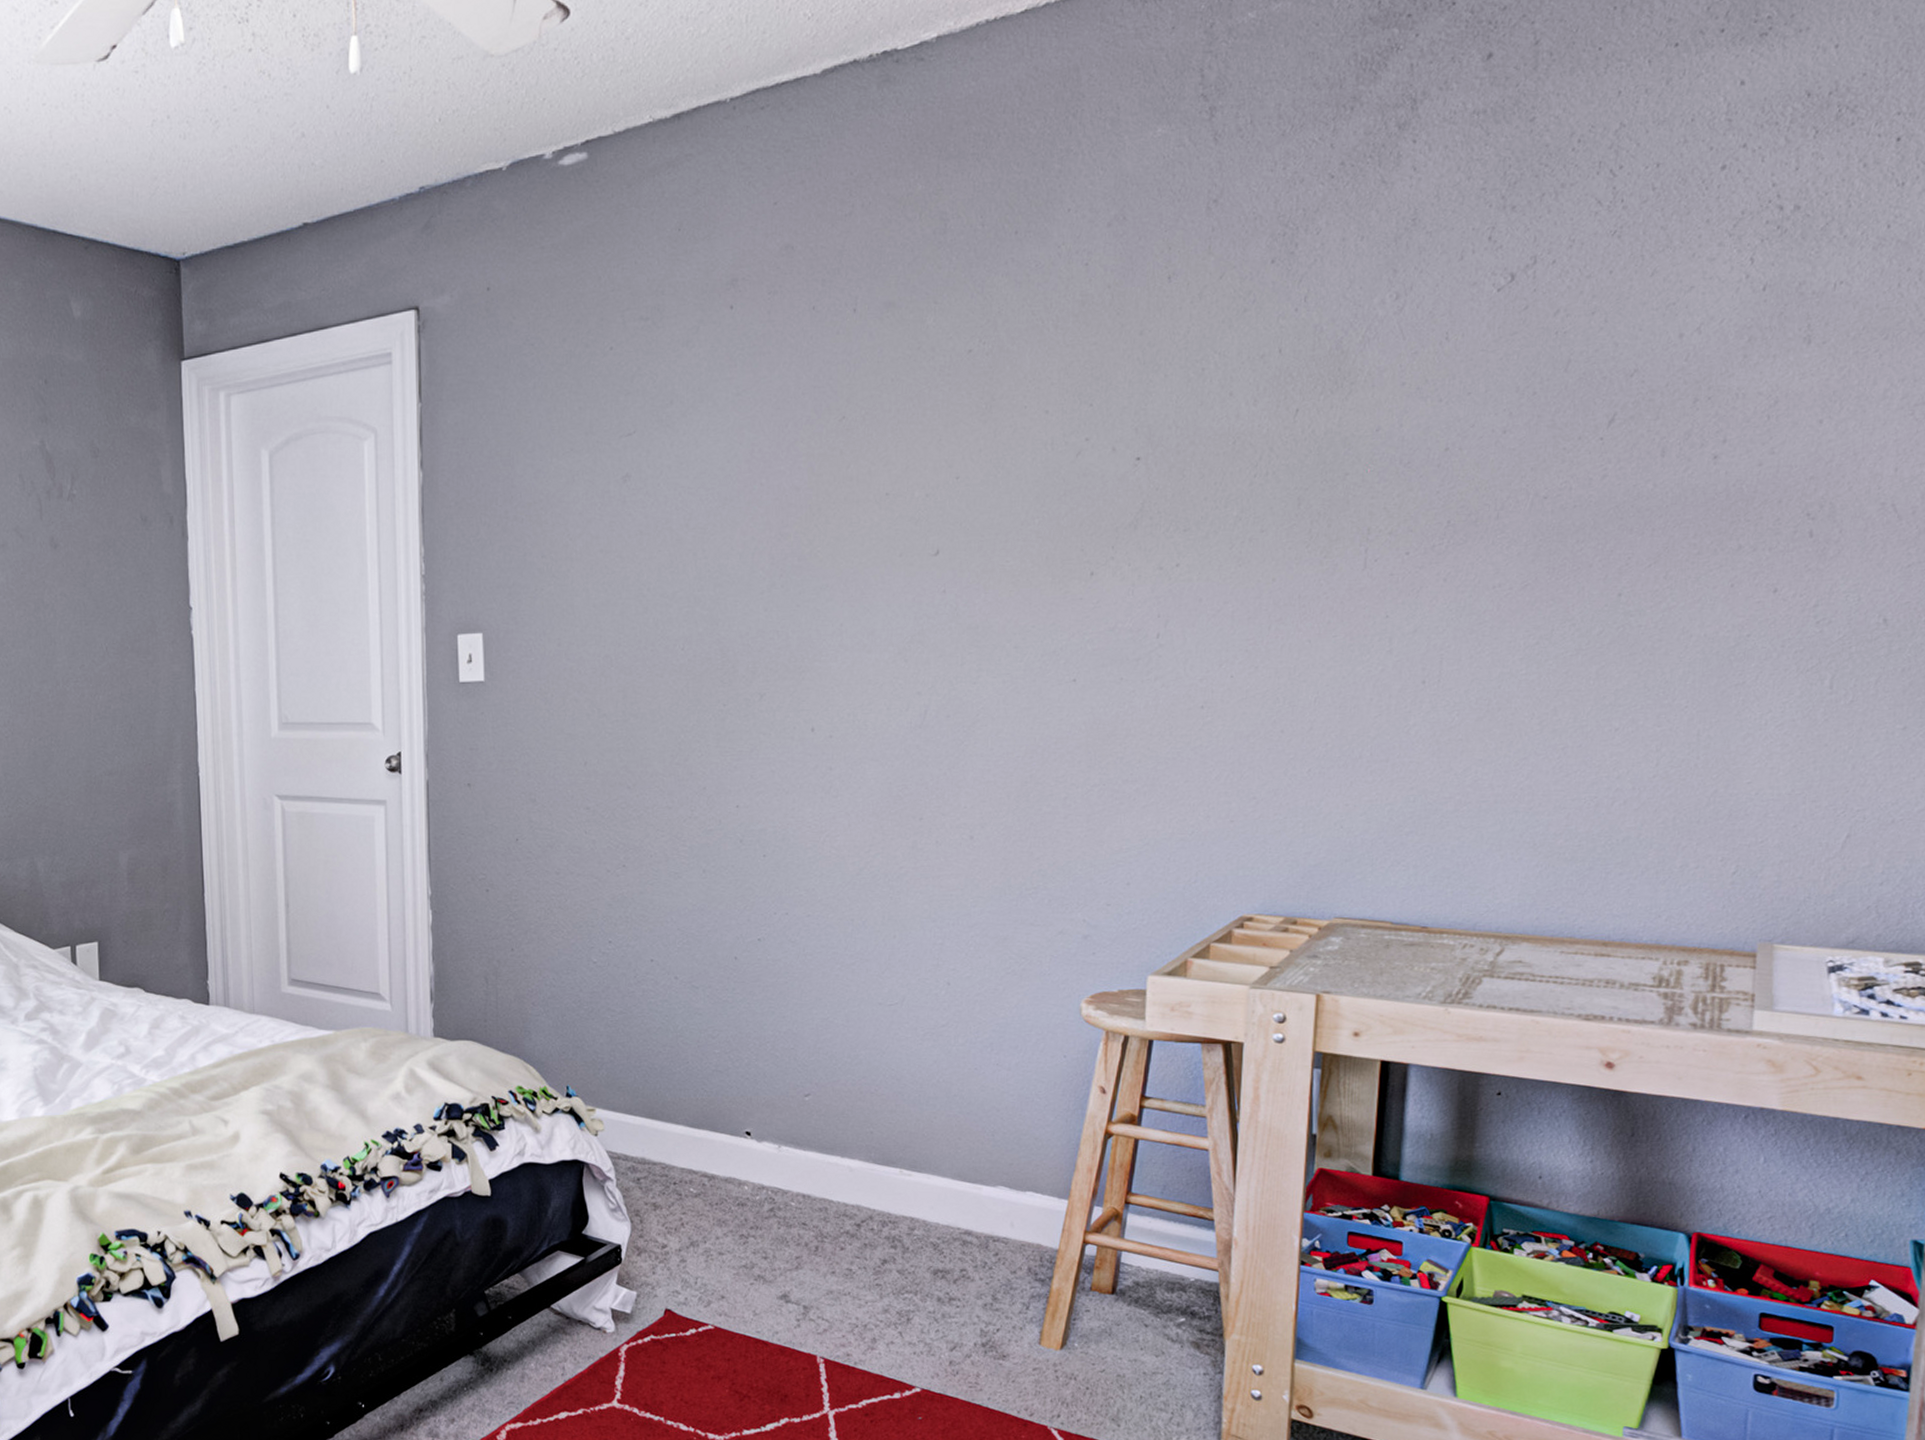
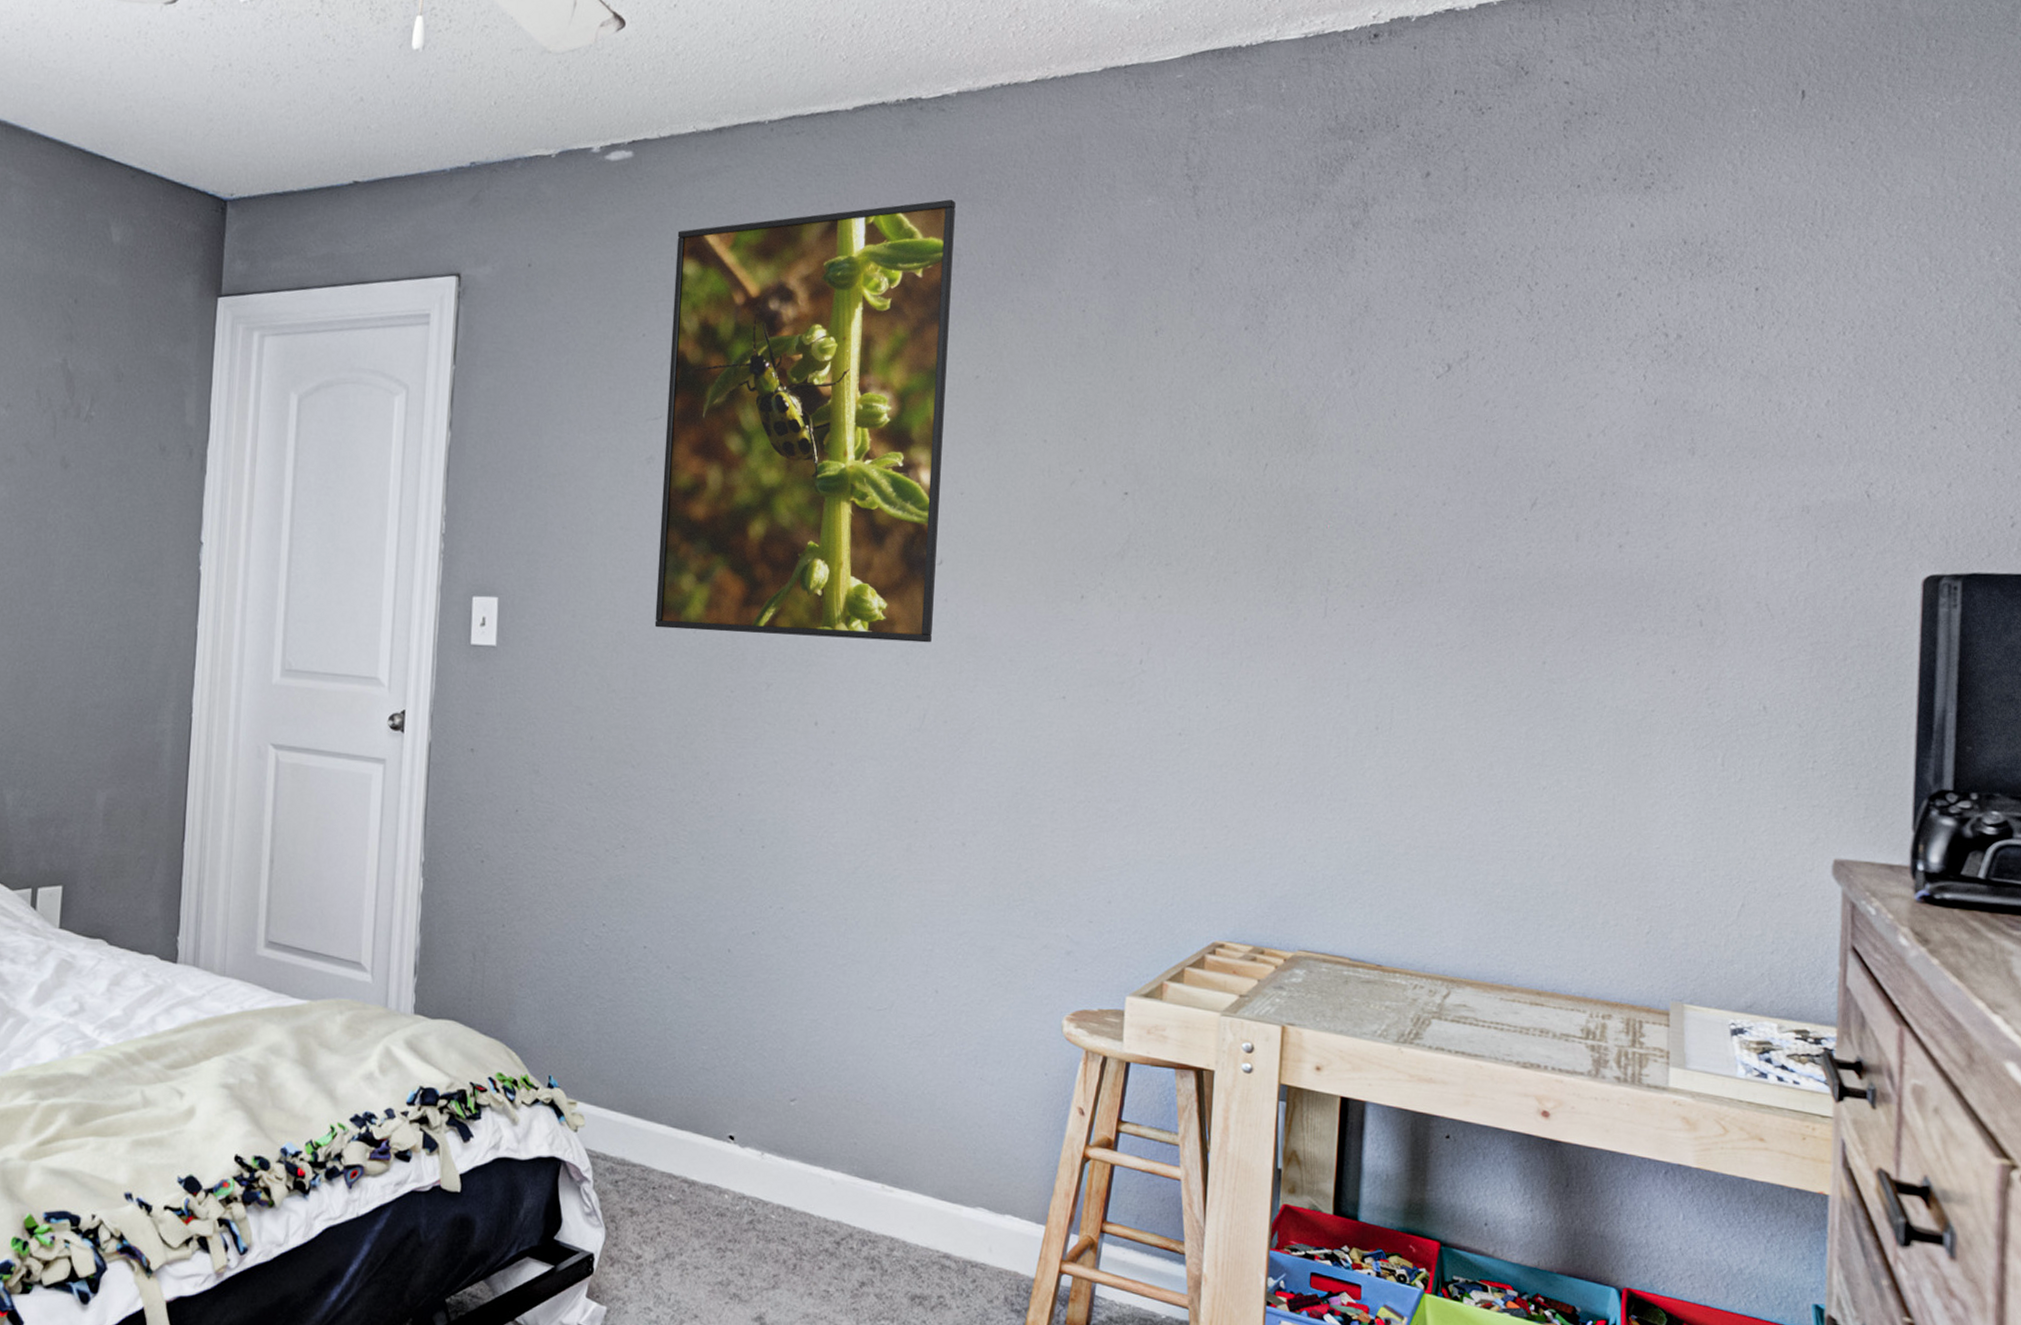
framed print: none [640,159,940,648] -> present [654,199,956,643]

